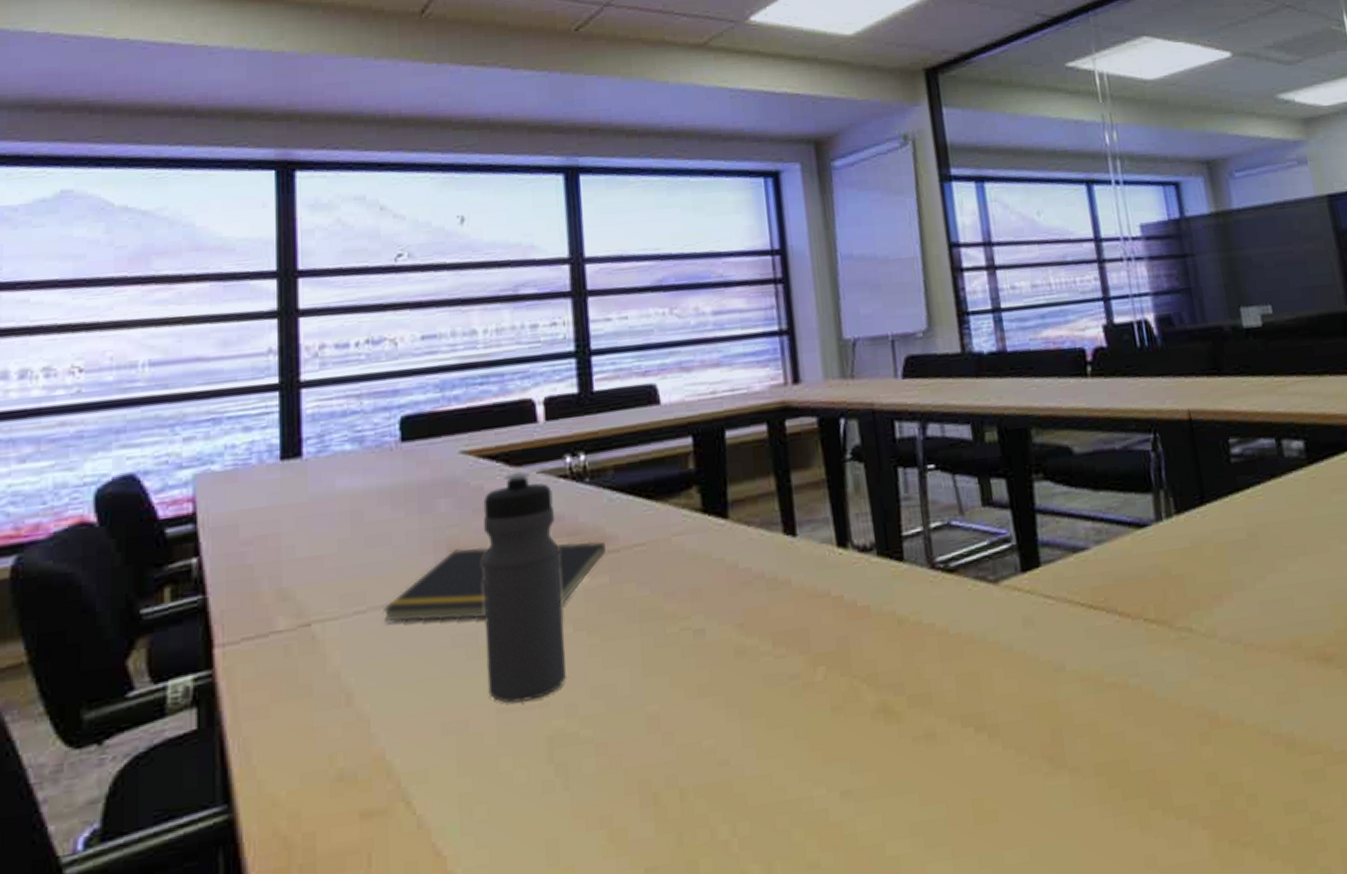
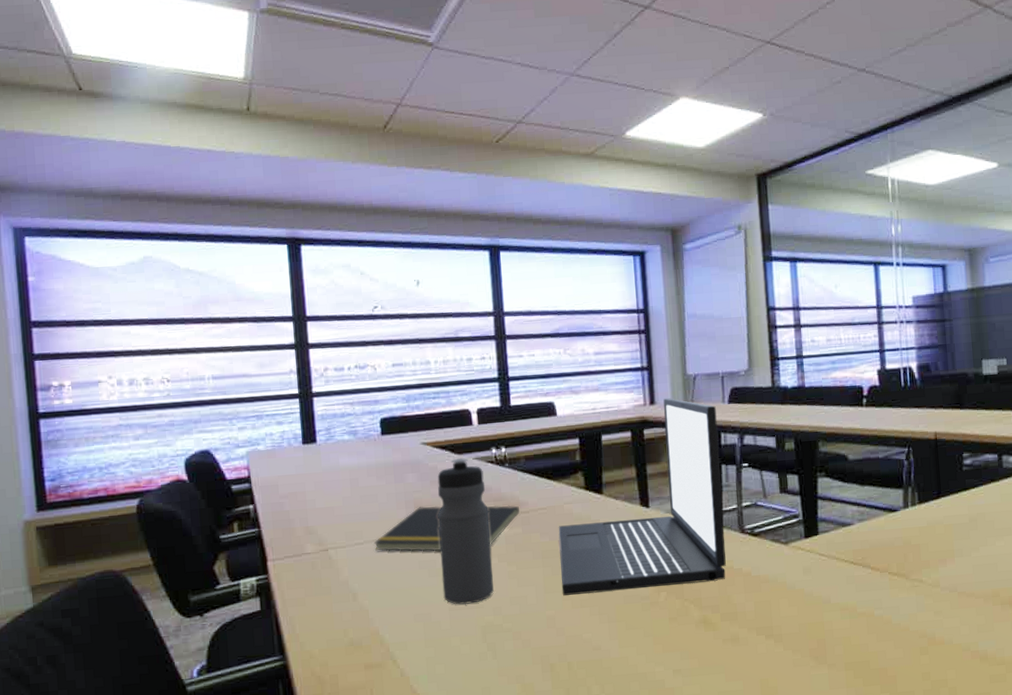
laptop: none [663,373,912,680] -> present [558,398,726,596]

